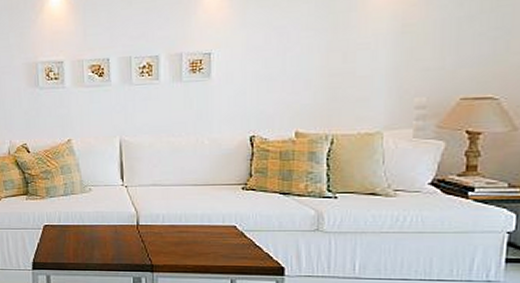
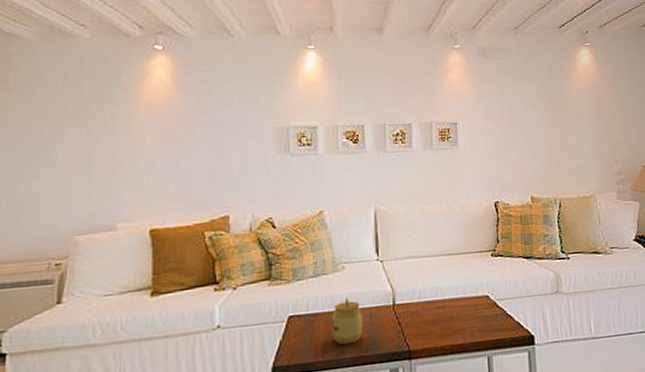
jar: none [80,215,109,253] -> present [331,298,363,345]

